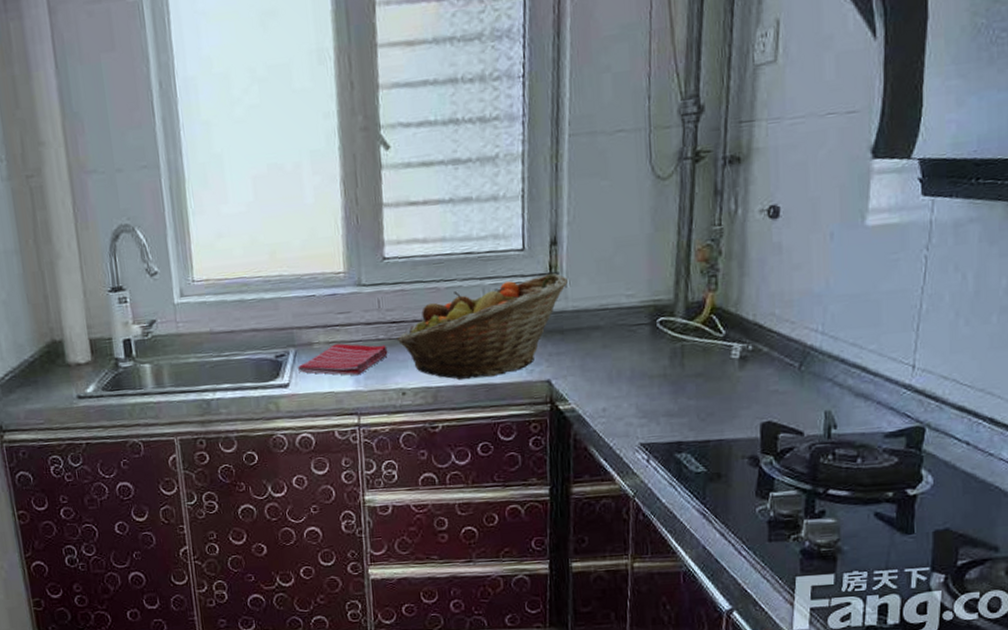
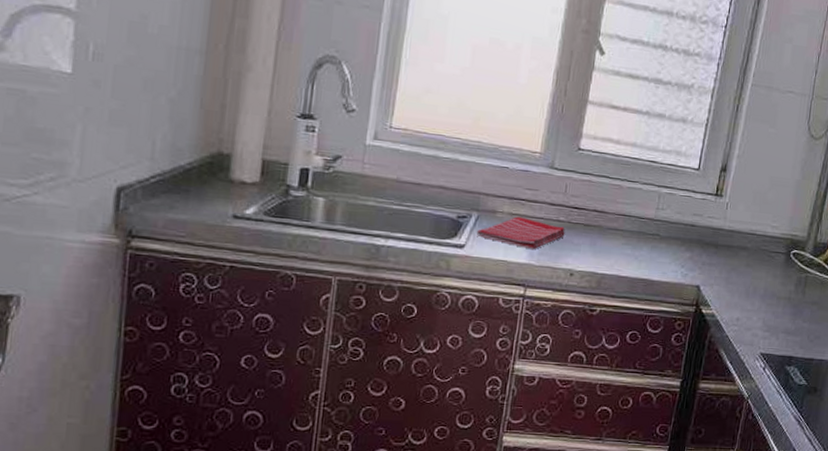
fruit basket: present [396,272,568,380] -> none [575,192,729,274]

